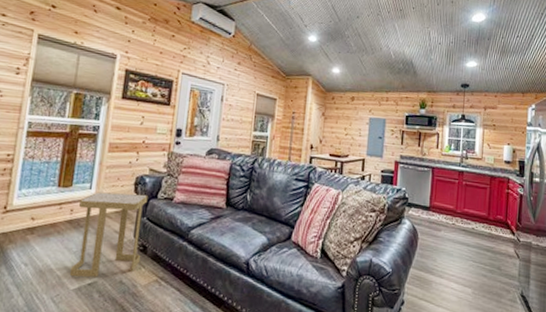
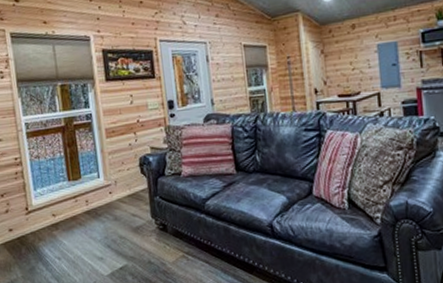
side table: present [70,192,148,278] -> none [92,174,164,264]

